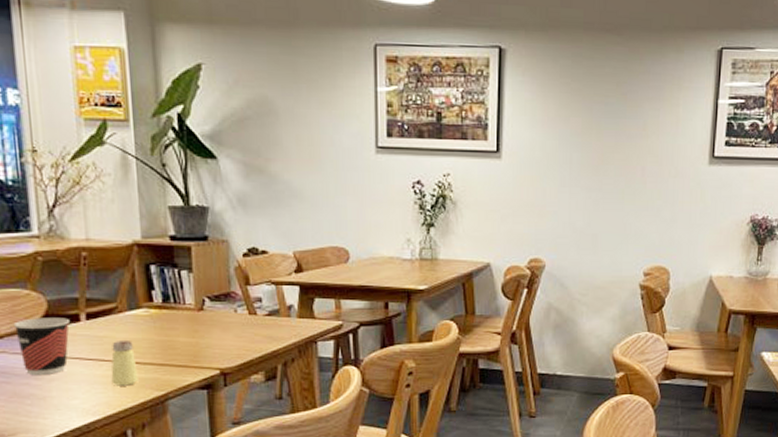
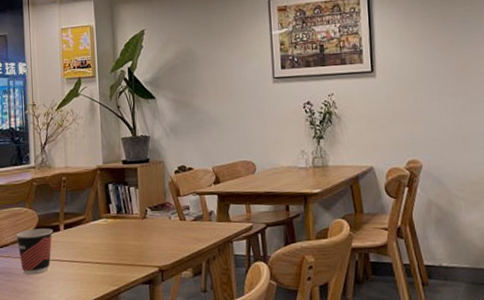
saltshaker: present [111,339,139,386] -> none [80,244,99,282]

